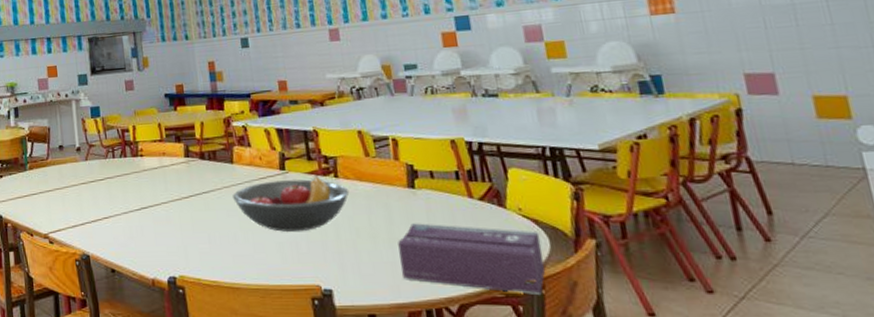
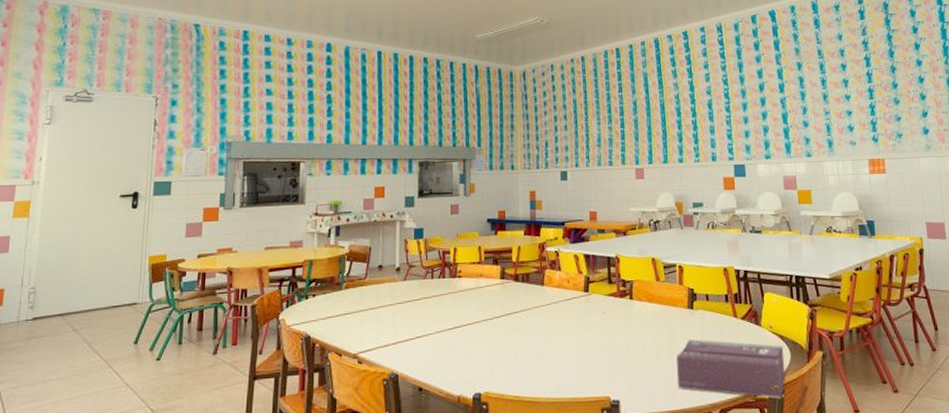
fruit bowl: present [233,176,350,232] -> none [541,298,641,348]

